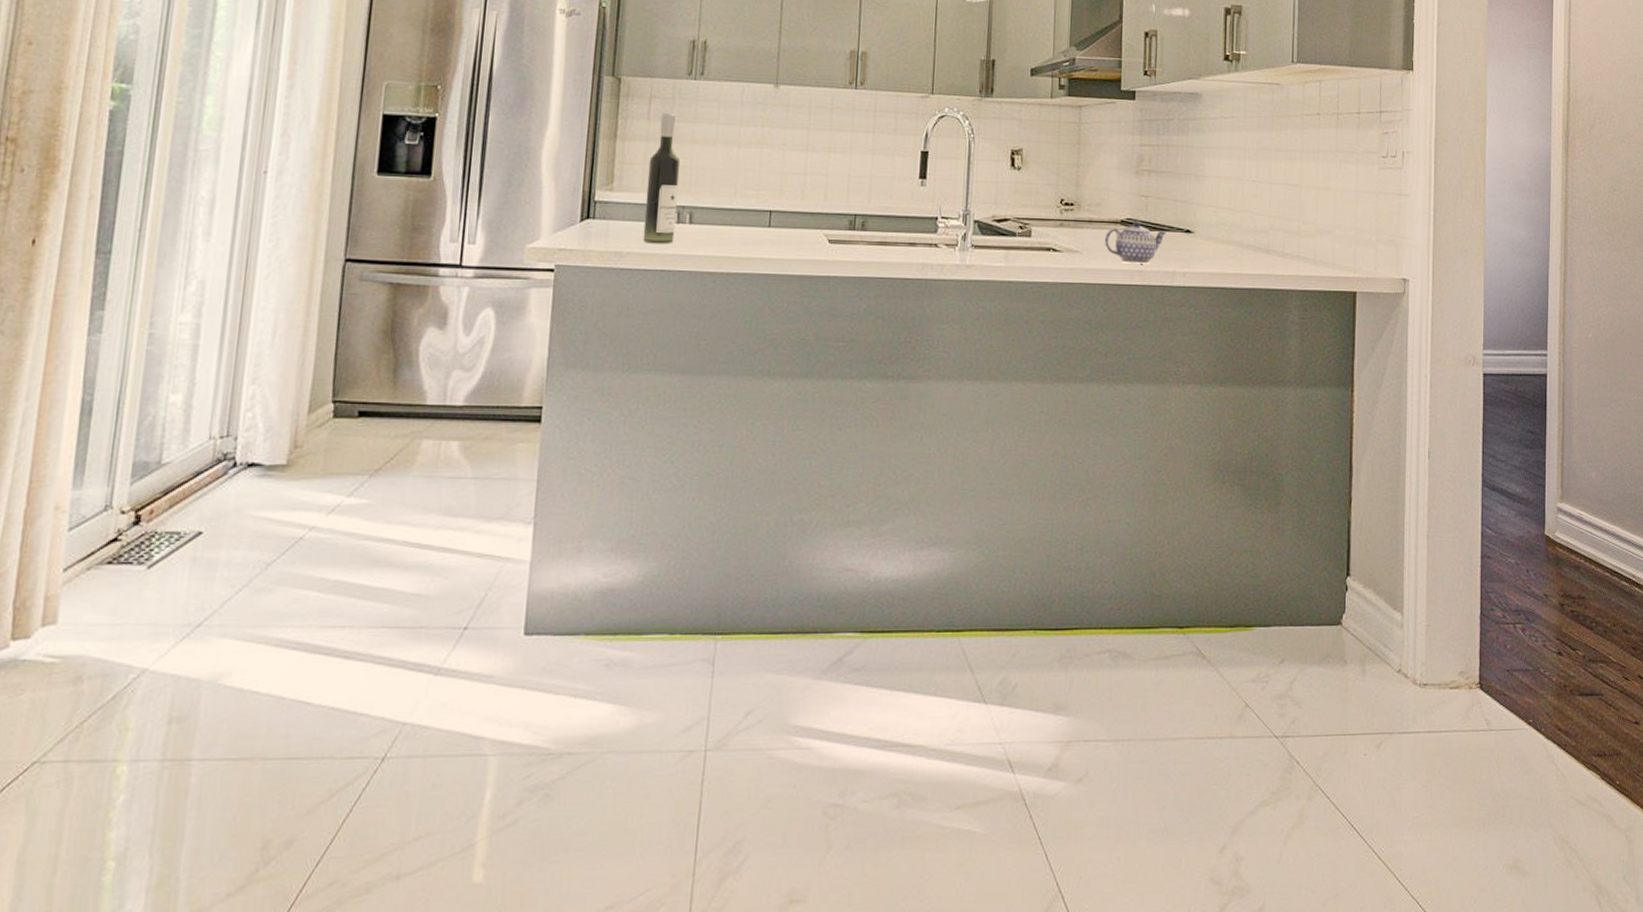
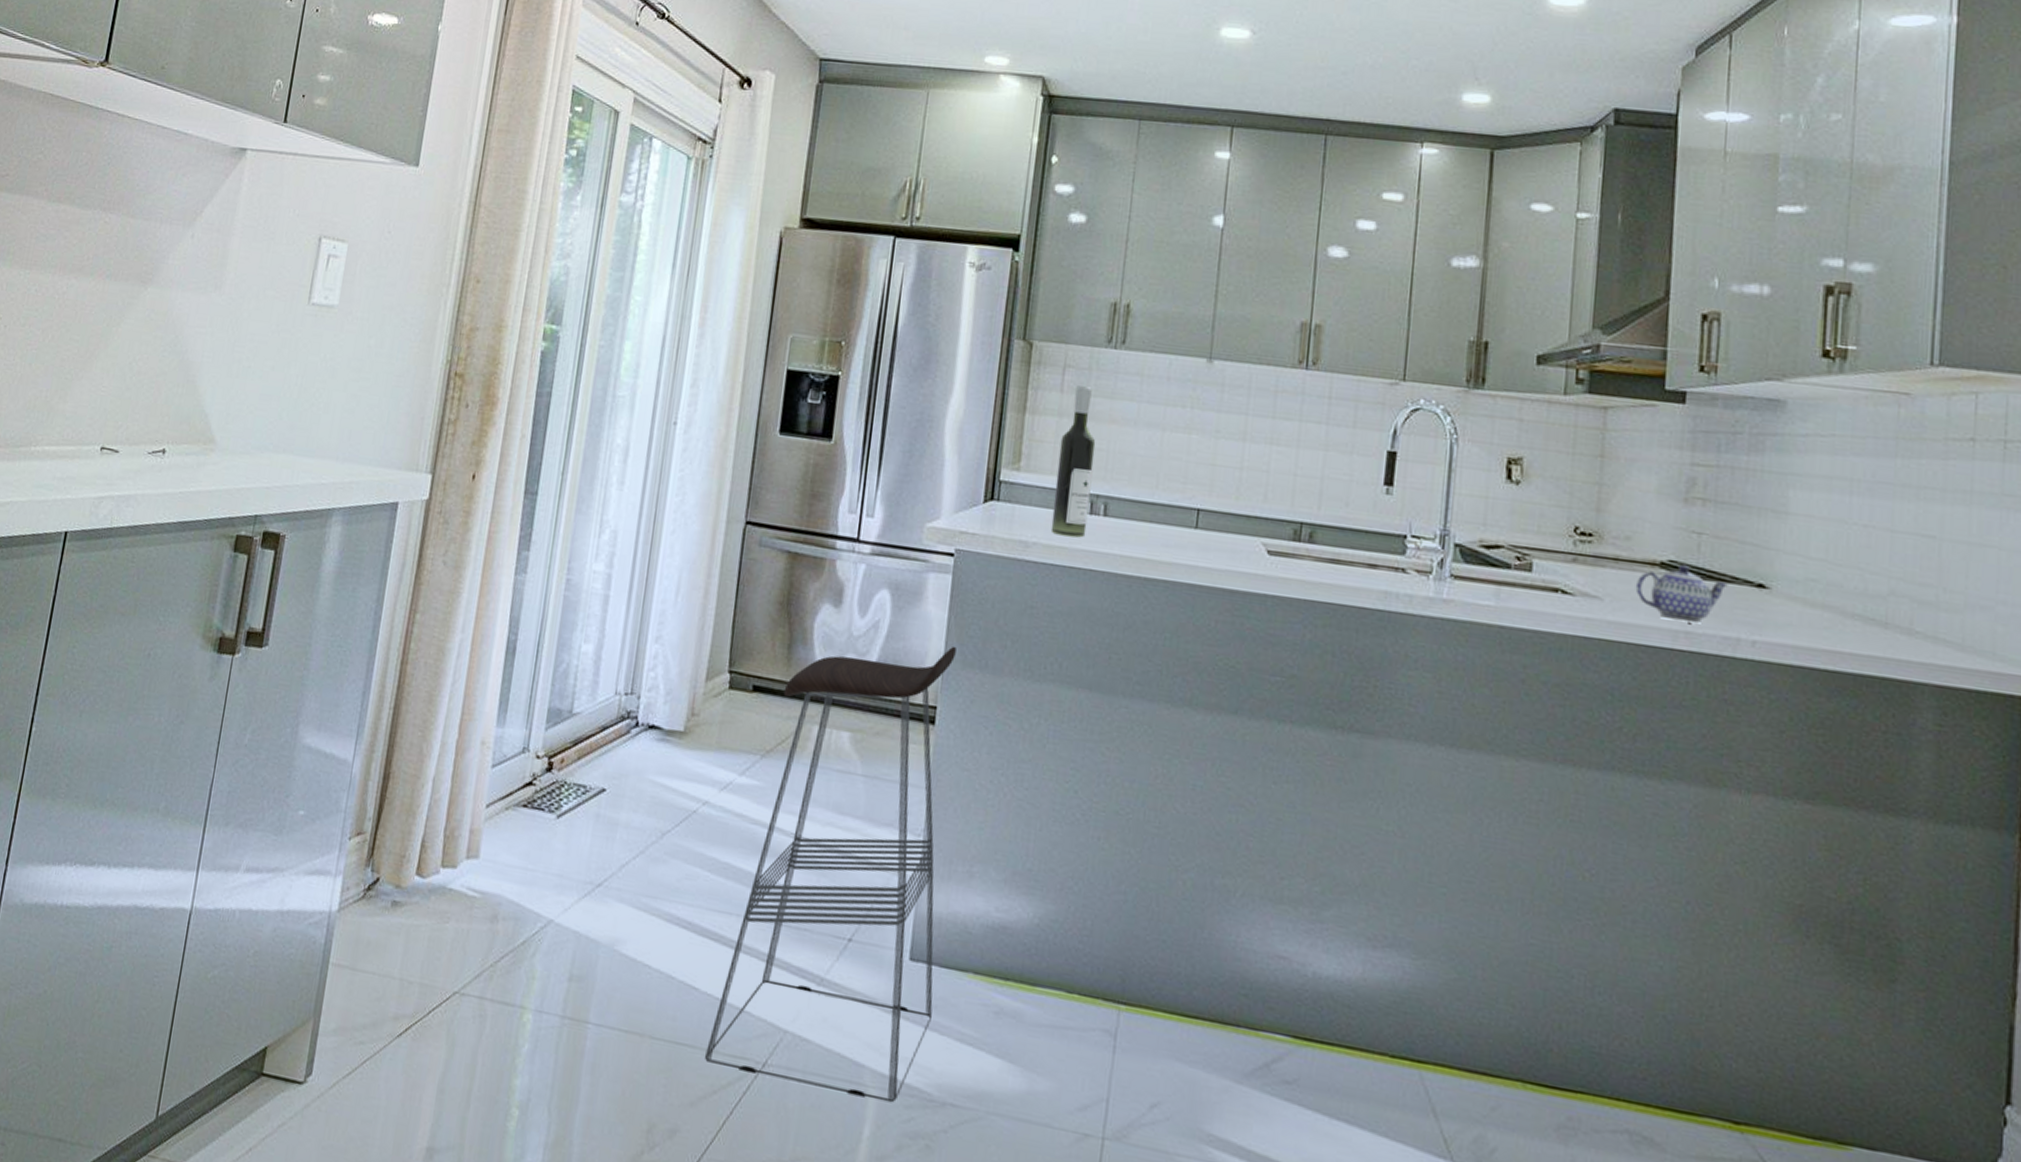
bar stool: none [321,351,559,770] -> present [705,646,956,1103]

